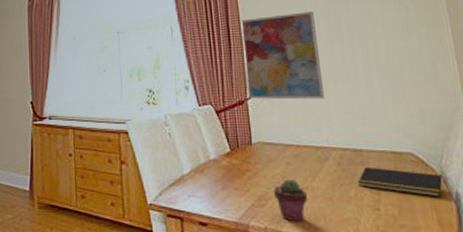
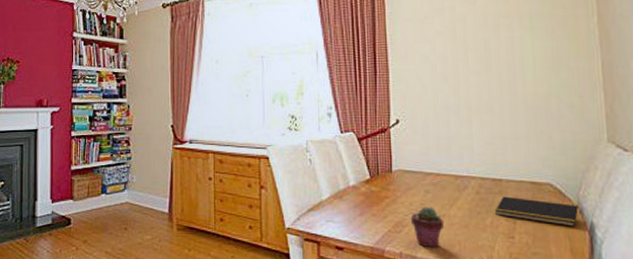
wall art: present [241,11,325,100] -> none [388,39,468,128]

